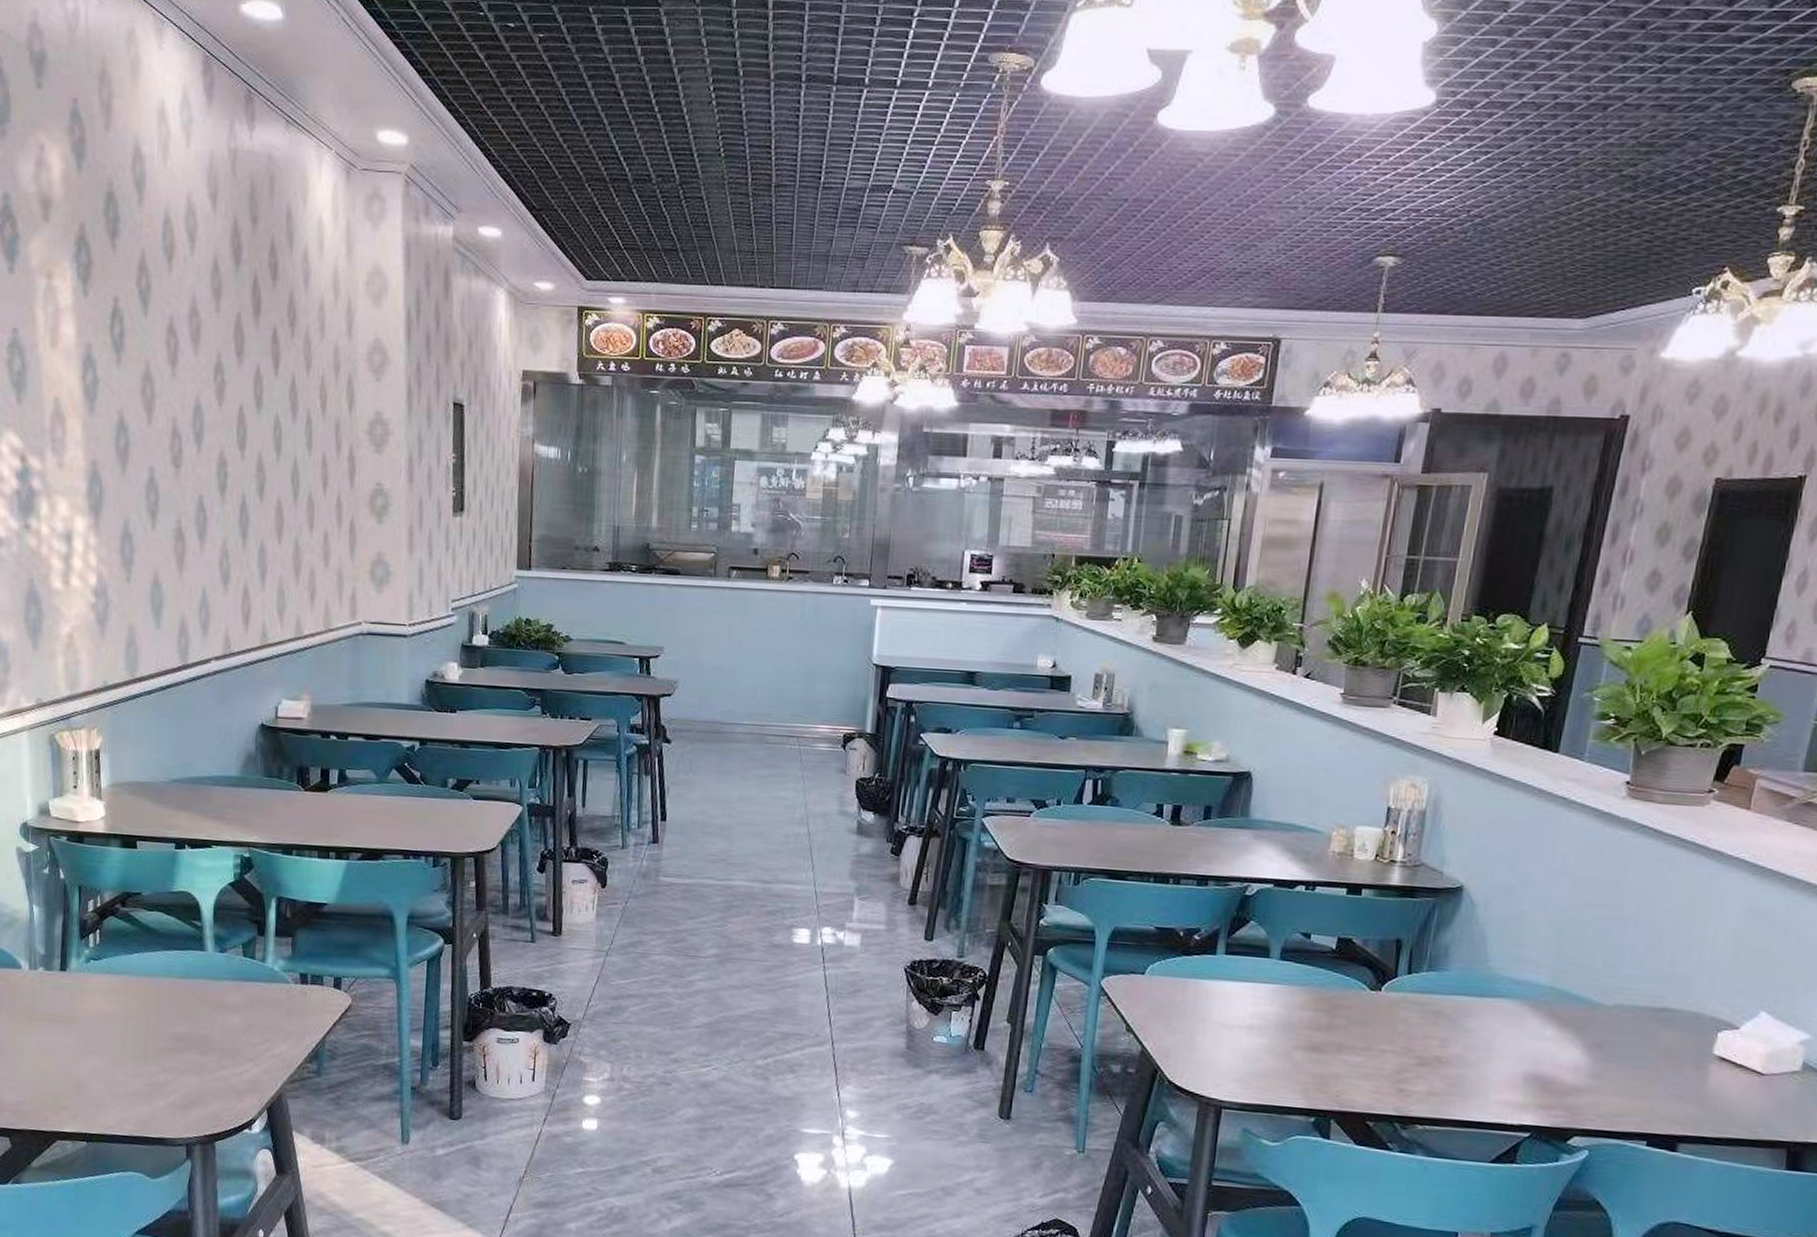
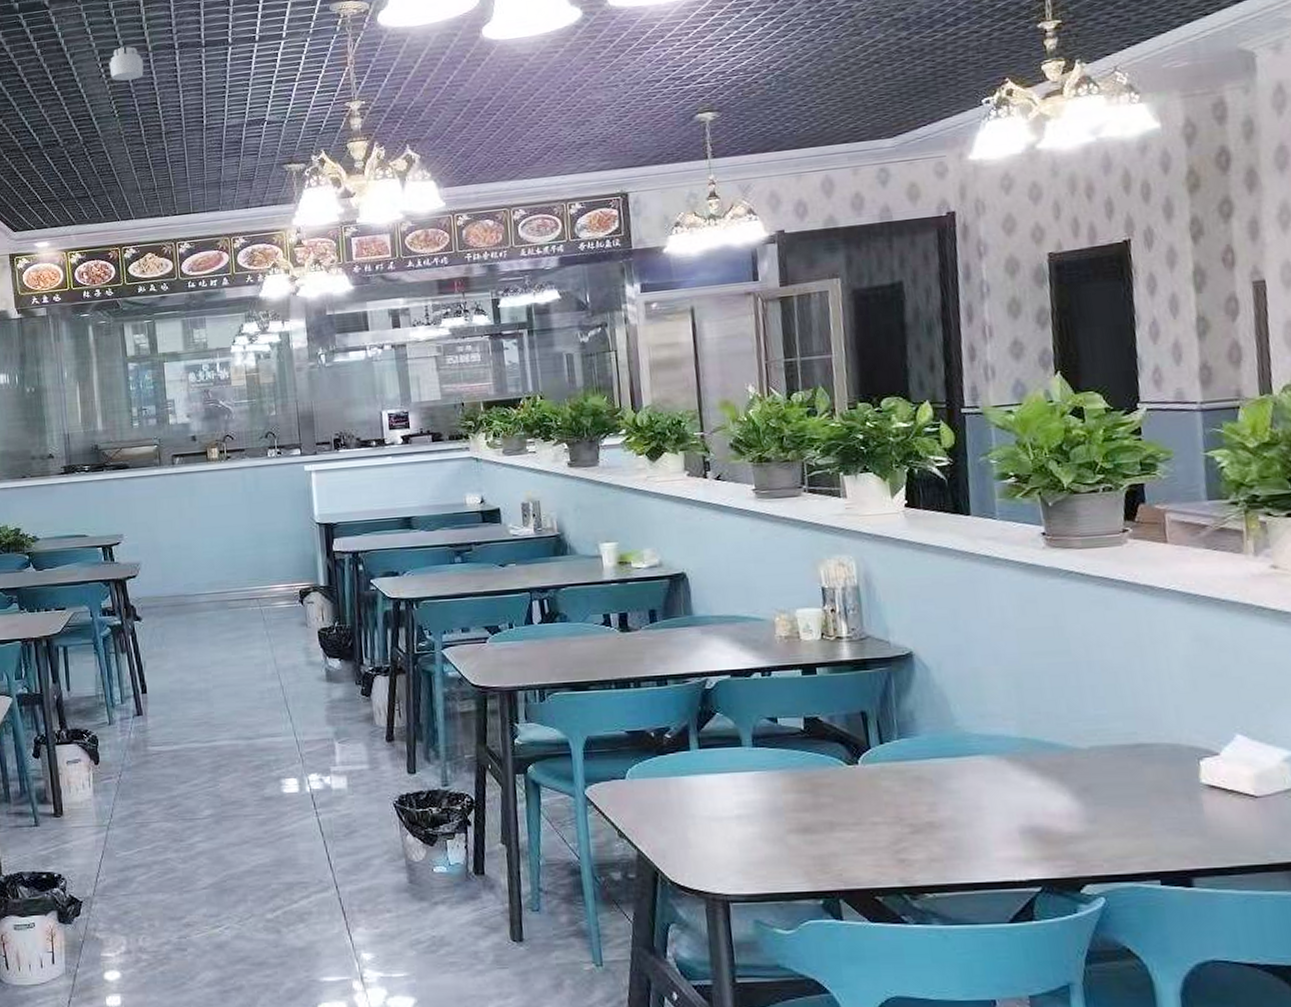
smoke detector: none [721,70,762,114] -> present [109,46,144,81]

